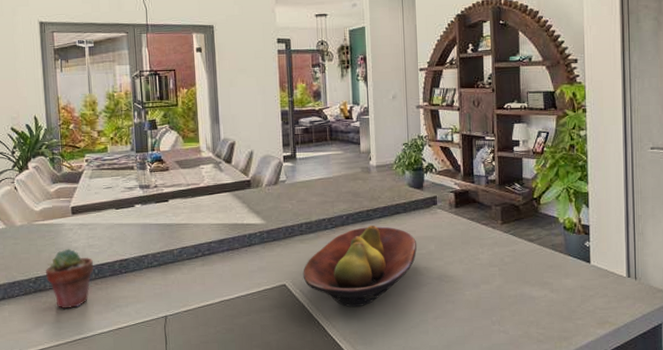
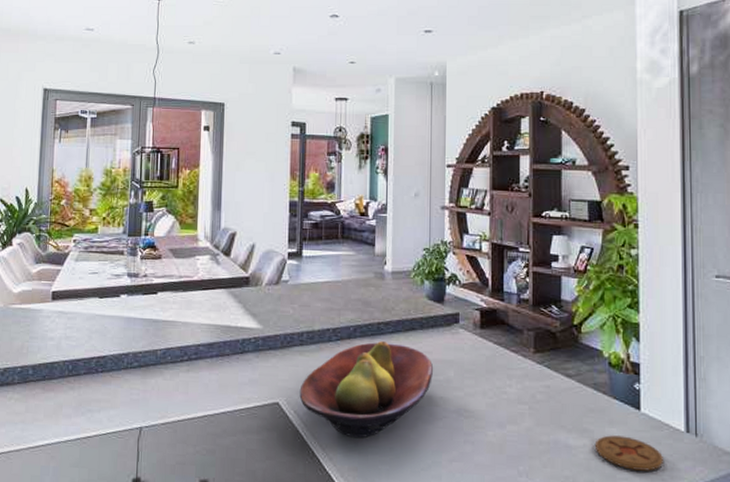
potted succulent: present [45,248,94,309] -> none [15,338,69,409]
coaster: none [554,285,609,311] -> present [596,435,663,471]

